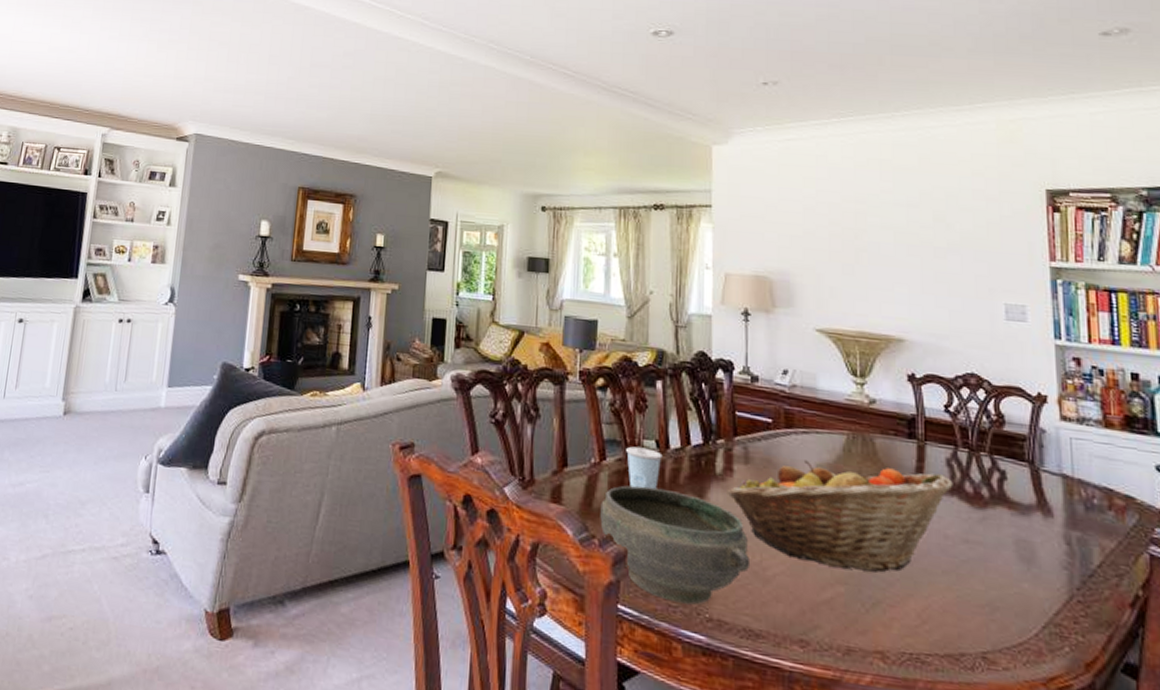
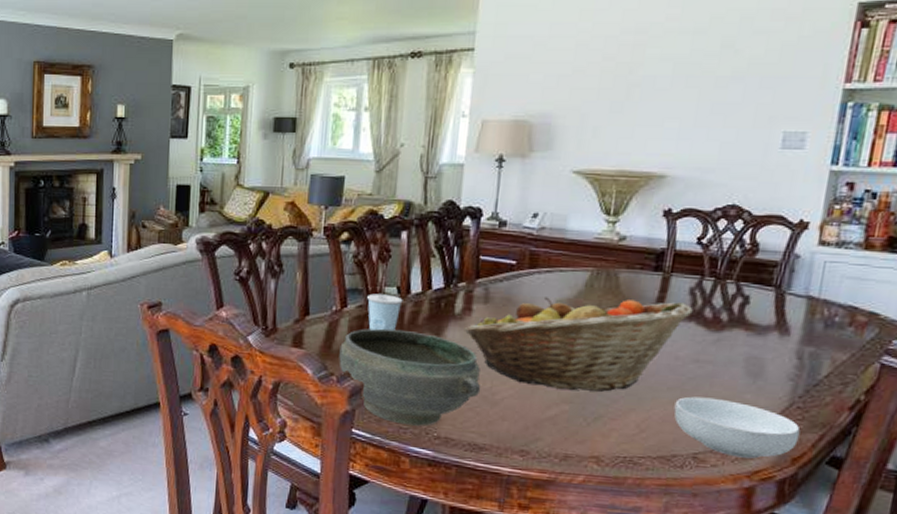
cereal bowl: none [953,583,1087,662] -> present [674,396,800,459]

